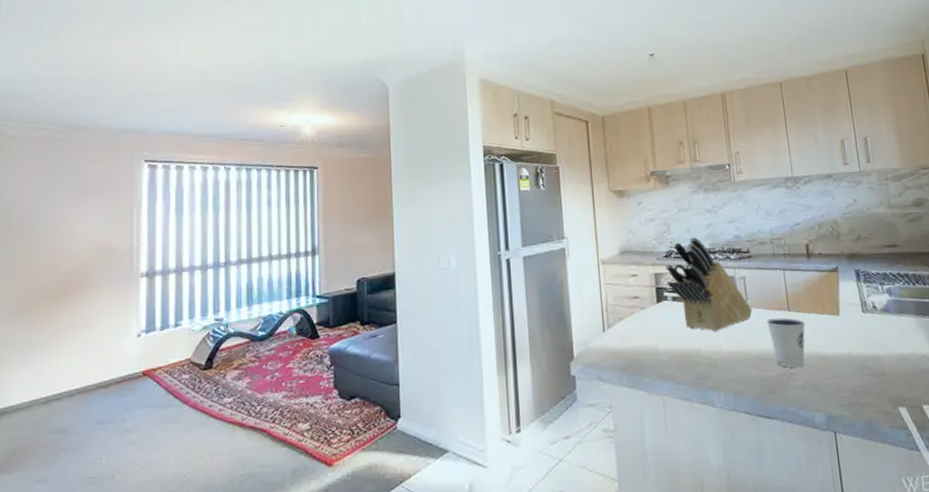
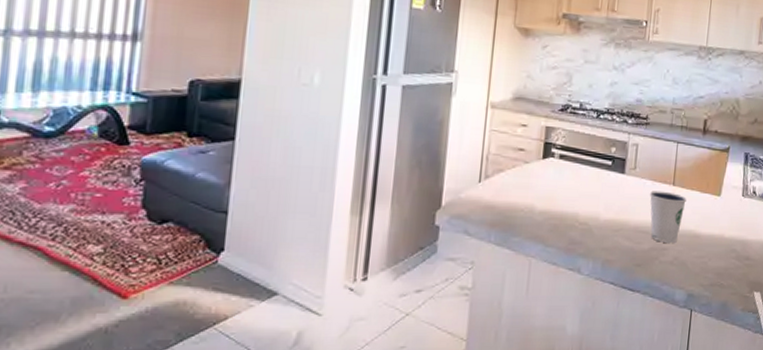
knife block: present [665,237,753,332] -> none [558,94,639,198]

